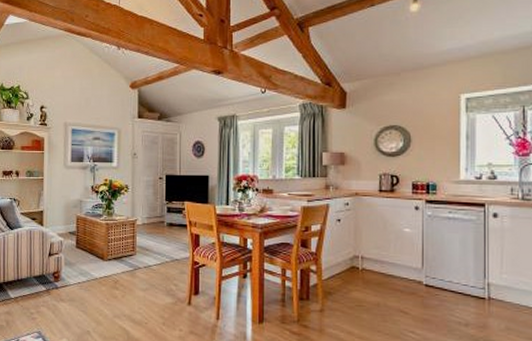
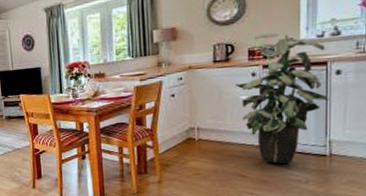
indoor plant: none [399,169,487,303] -> present [235,32,329,164]

